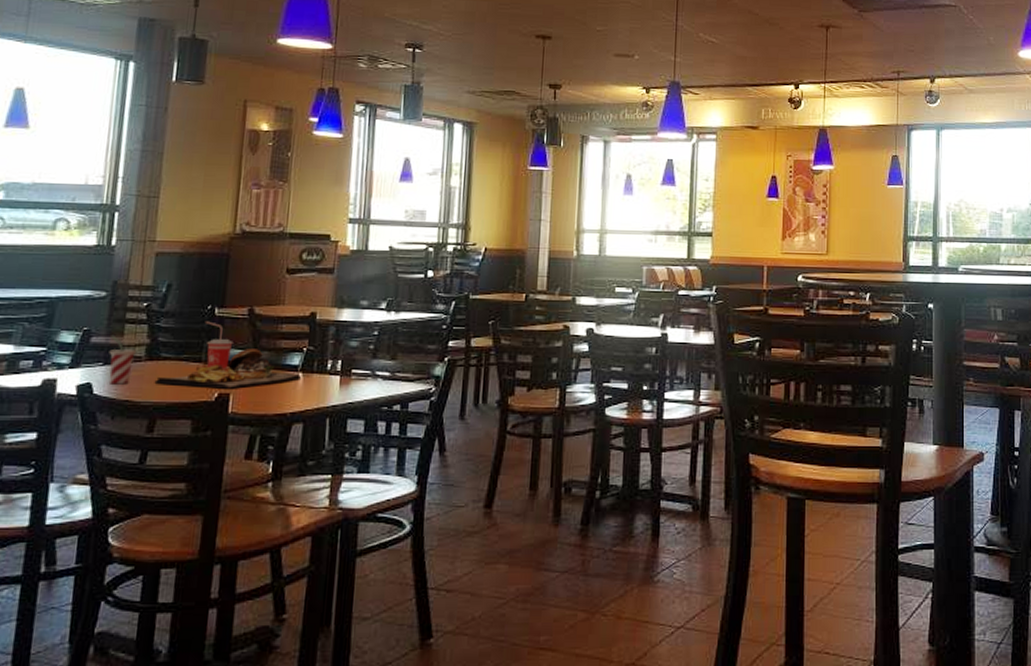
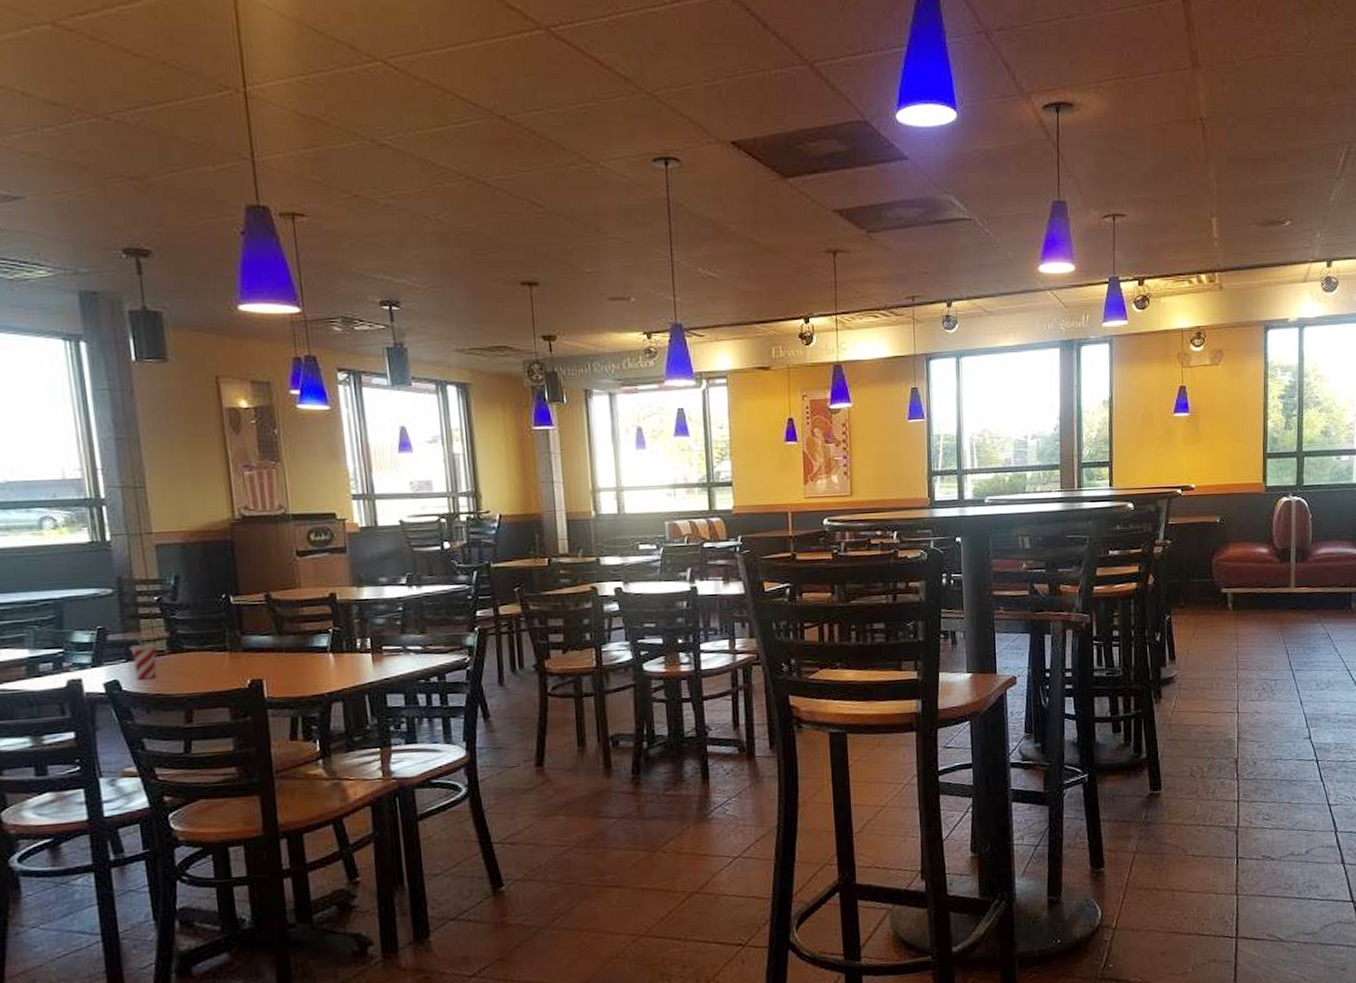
food tray: present [154,349,302,390] -> none [182,633,333,677]
beverage cup: present [205,321,234,372] -> none [222,610,256,659]

